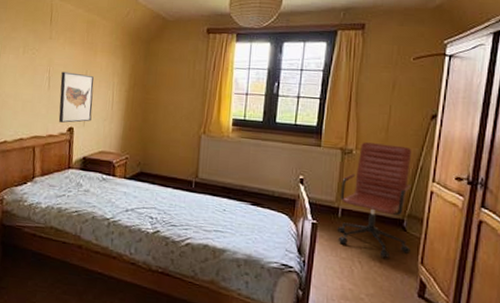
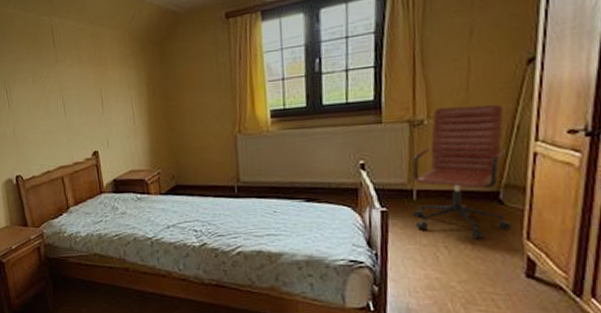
wall art: present [58,71,94,123] -> none [75,92,115,148]

